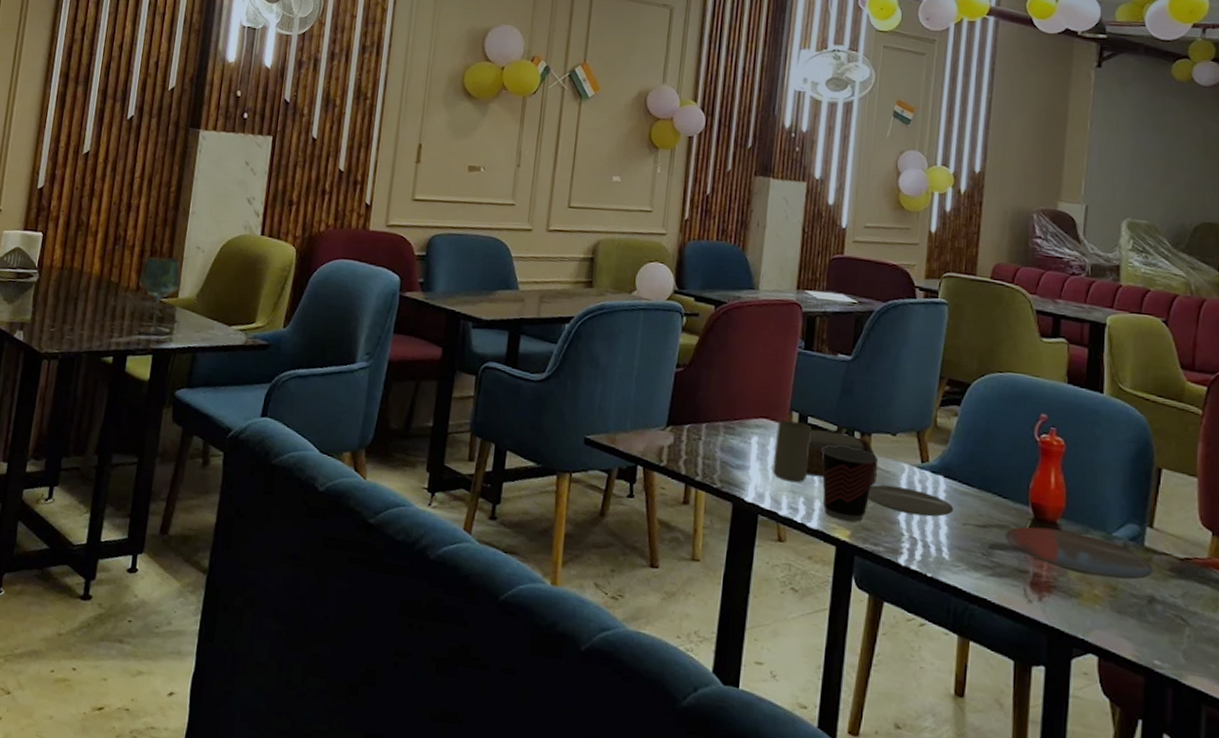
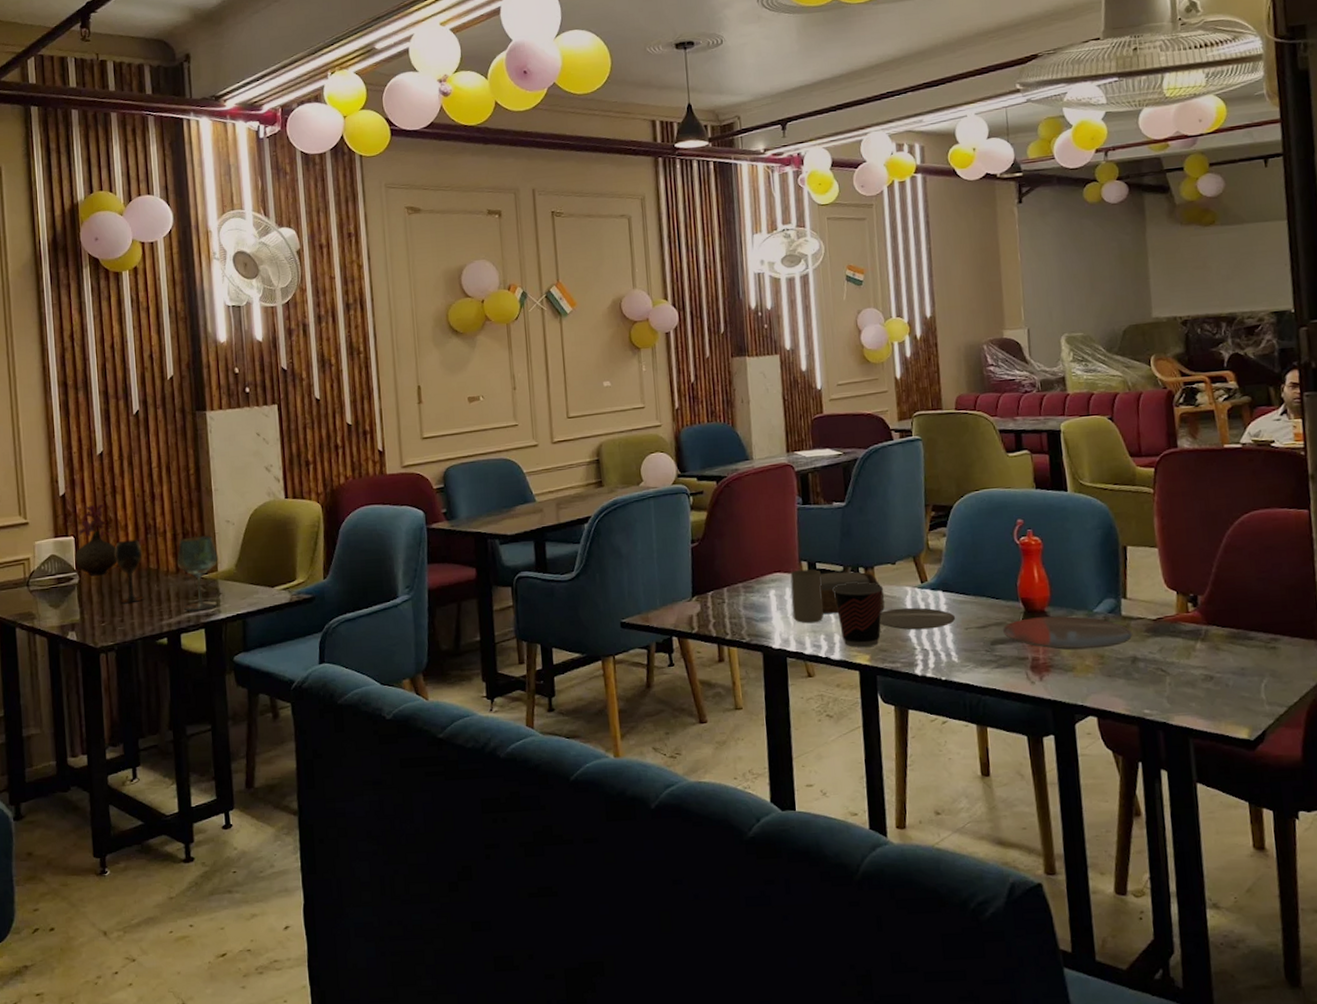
vase: none [38,203,84,278] -> present [75,503,118,575]
wine glass: none [73,246,107,313] -> present [114,539,144,603]

